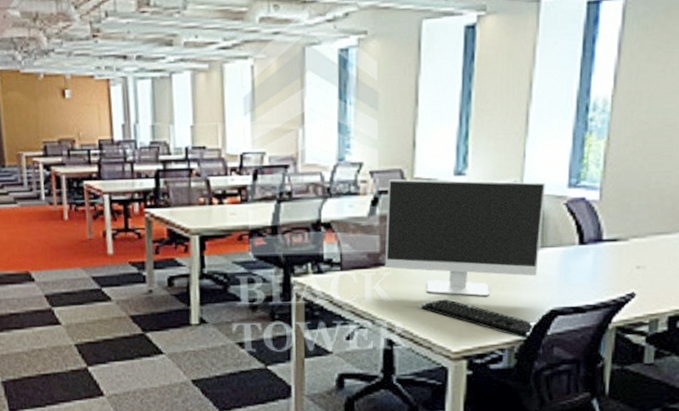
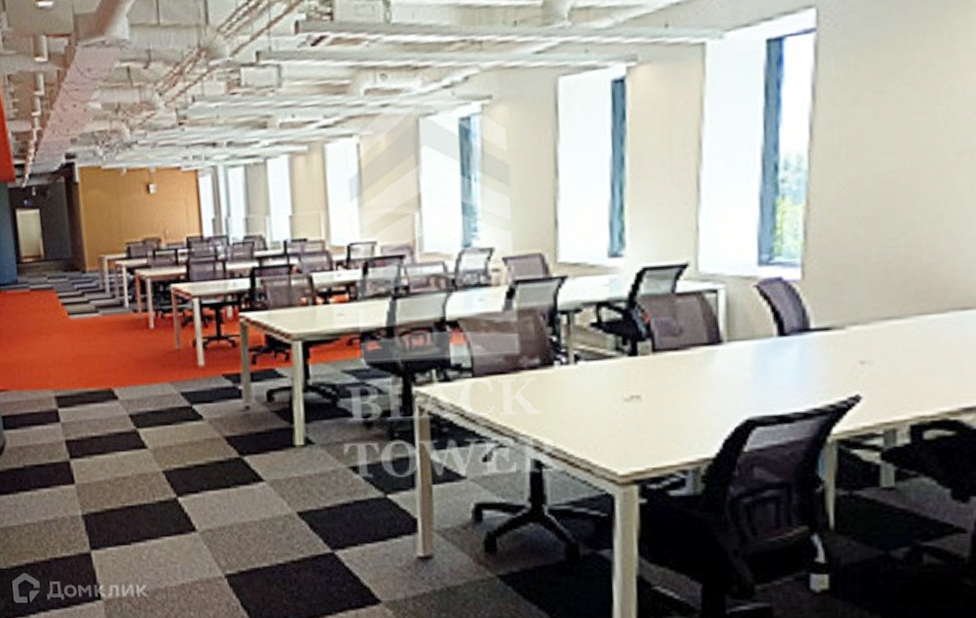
computer monitor: present [385,179,545,296] -> none [525,260,728,404]
keyboard: present [421,299,537,339] -> none [575,409,729,458]

